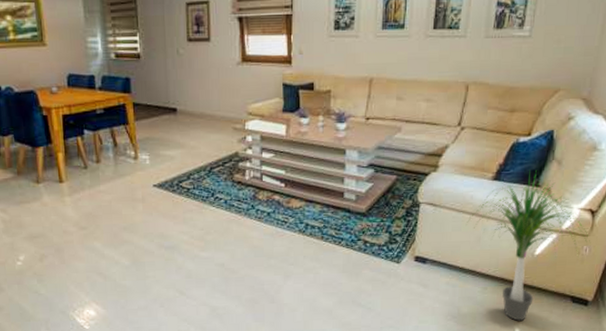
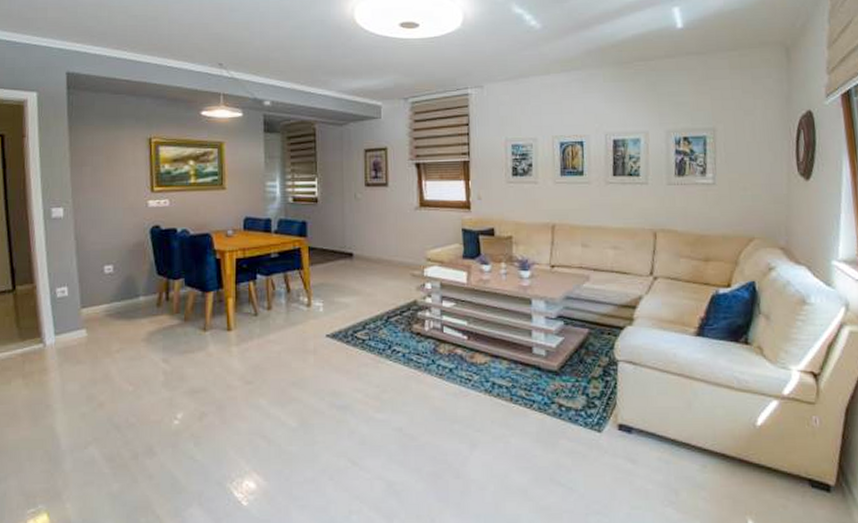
potted plant: present [467,171,591,321] -> none [673,326,820,510]

